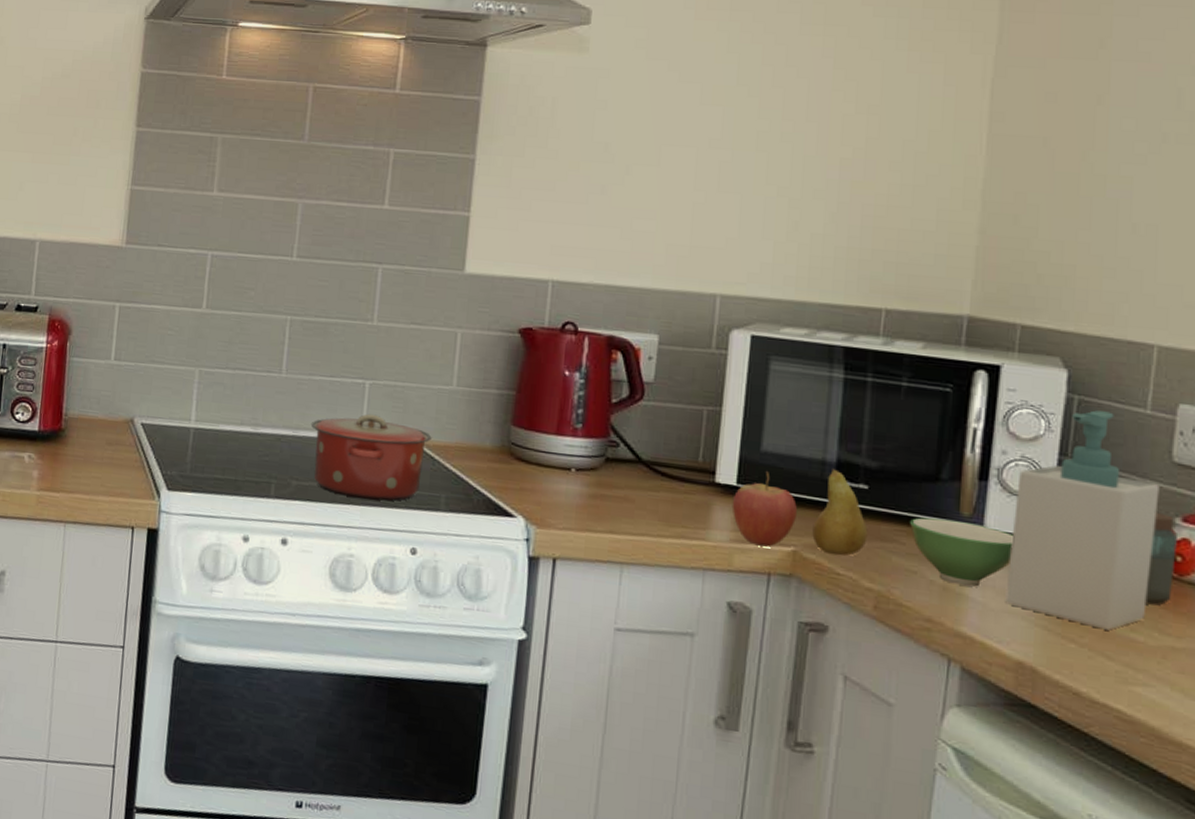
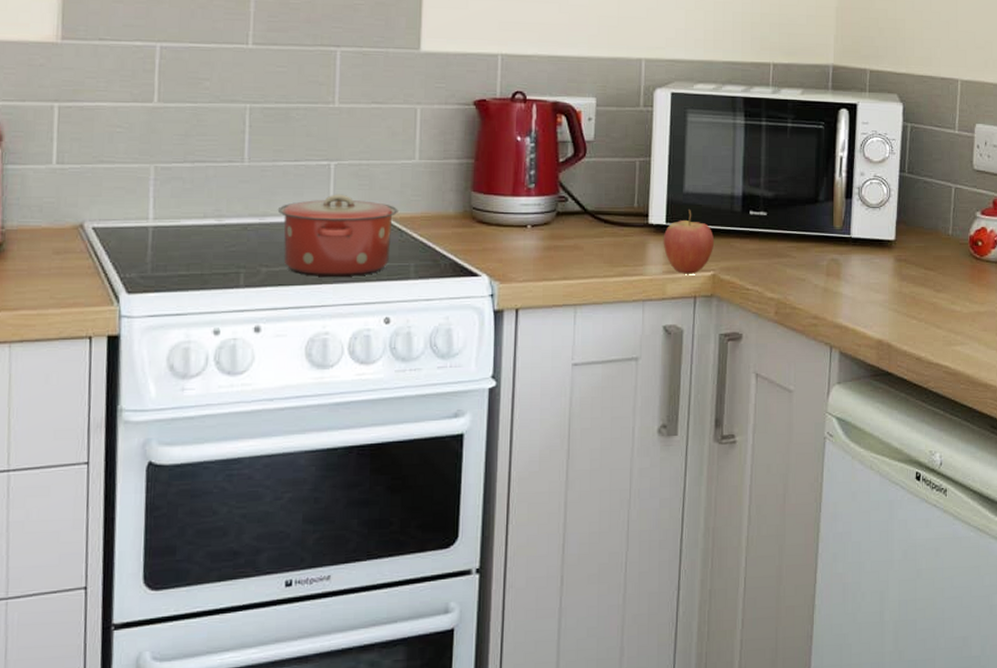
fruit: present [812,469,868,556] -> none [727,201,768,274]
bowl: present [909,517,1013,587] -> none [797,233,871,285]
soap bottle: present [1005,410,1160,631] -> none [868,134,966,305]
peanut butter: present [1145,512,1177,605] -> none [960,209,978,281]

